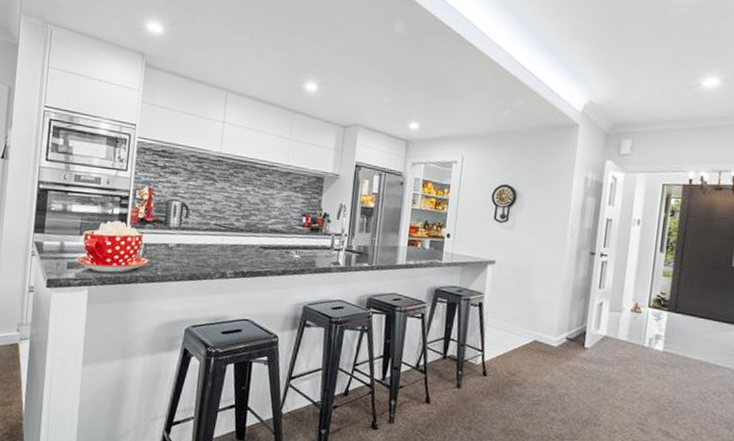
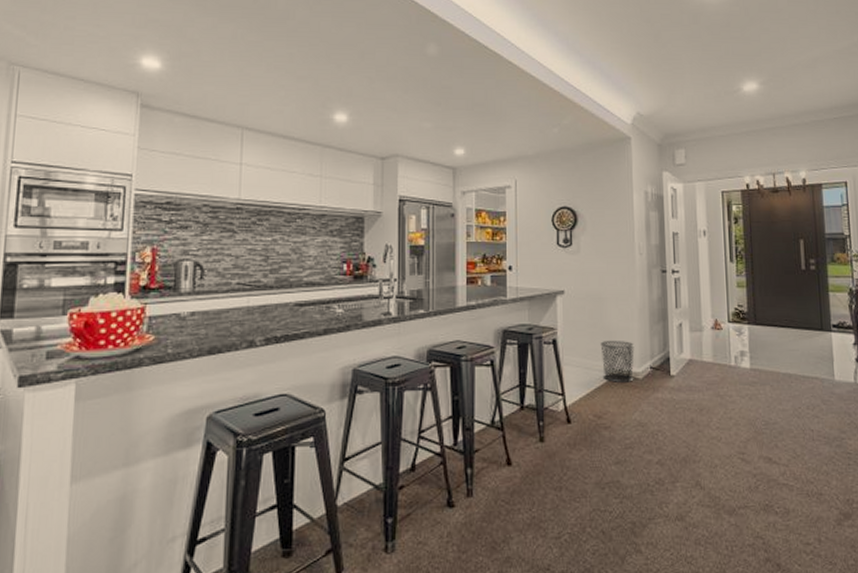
waste bin: none [522,309,554,349] -> present [600,341,635,382]

